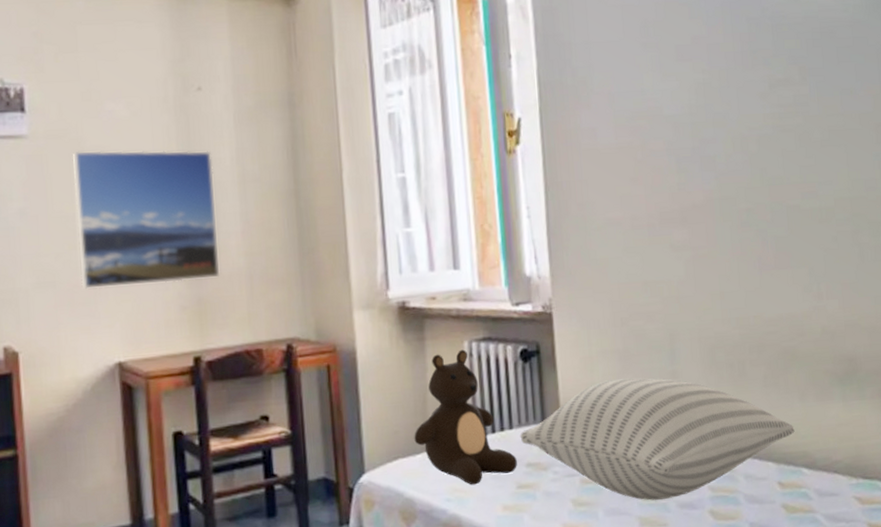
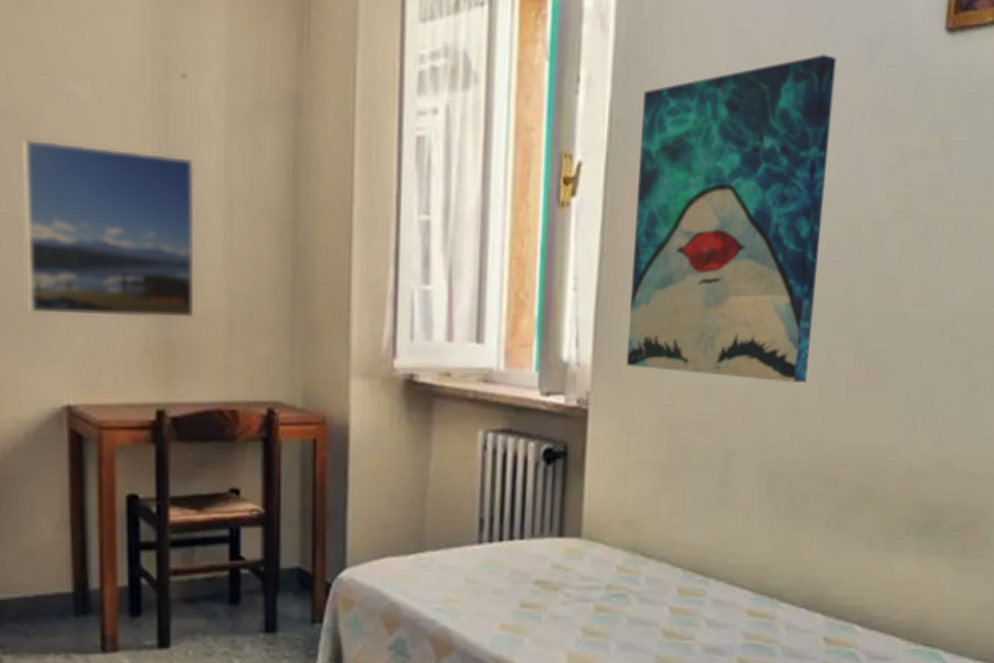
teddy bear: present [414,349,517,485] -> none [407,440,524,597]
pillow: present [520,377,795,501] -> none [531,496,854,640]
wall art: none [562,16,727,274] -> present [627,54,837,382]

